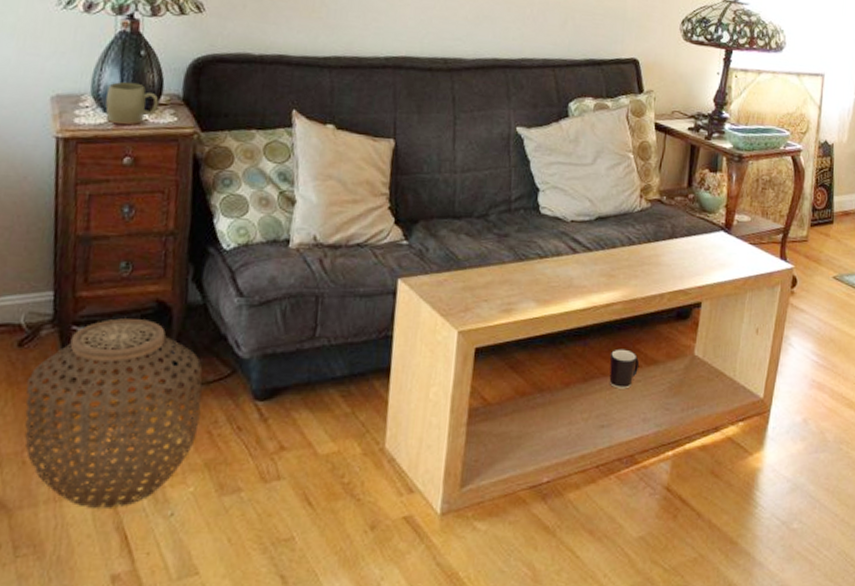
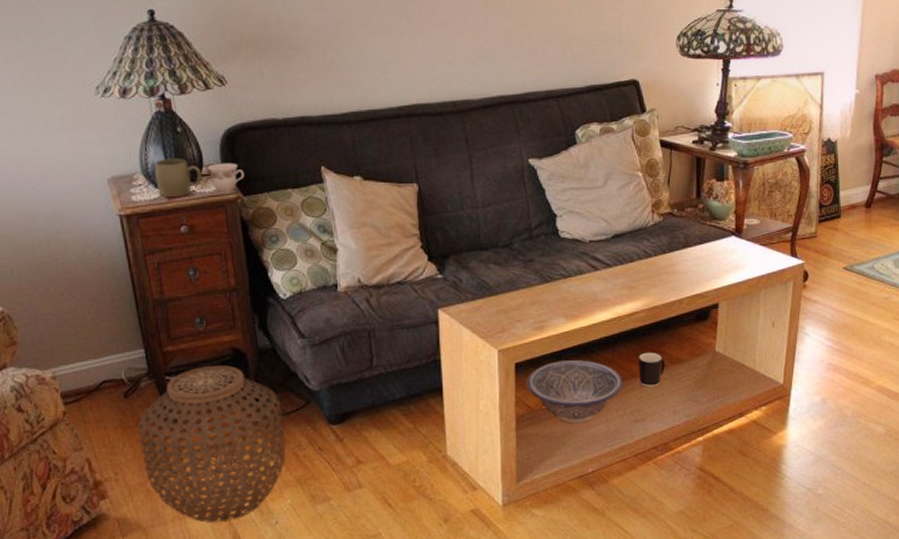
teacup: none [166,93,207,129] -> present [207,162,244,195]
decorative bowl: none [485,350,592,424] -> present [526,360,624,424]

